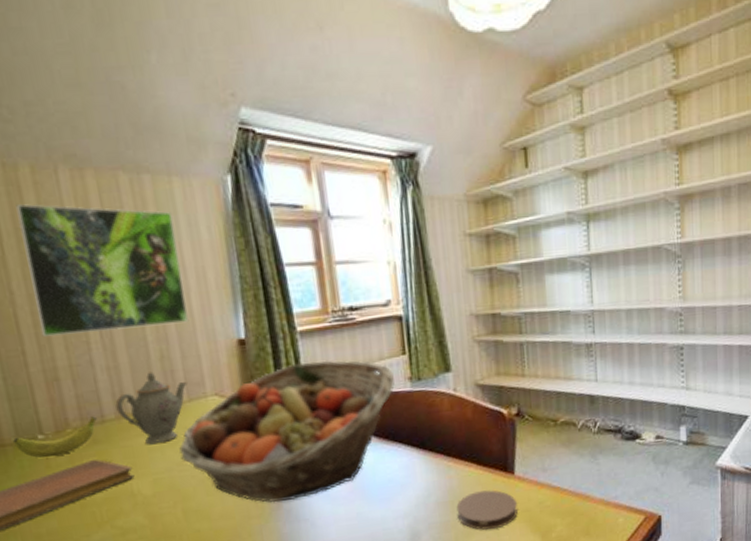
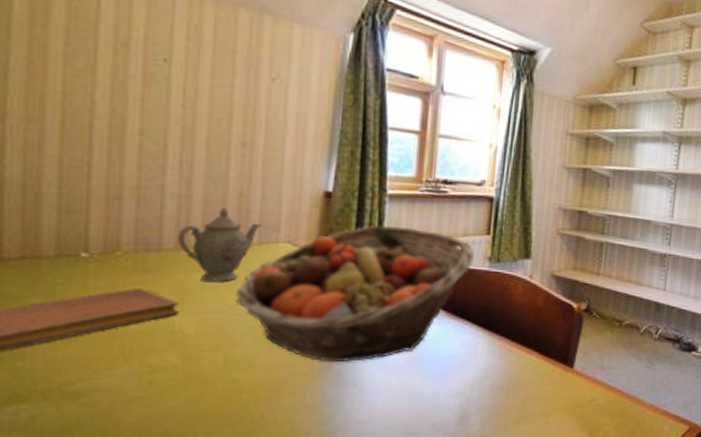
banana: present [13,416,97,459] -> none [51,243,153,279]
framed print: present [16,203,189,336] -> none [115,17,285,166]
coaster: present [456,490,518,531] -> none [510,380,571,421]

